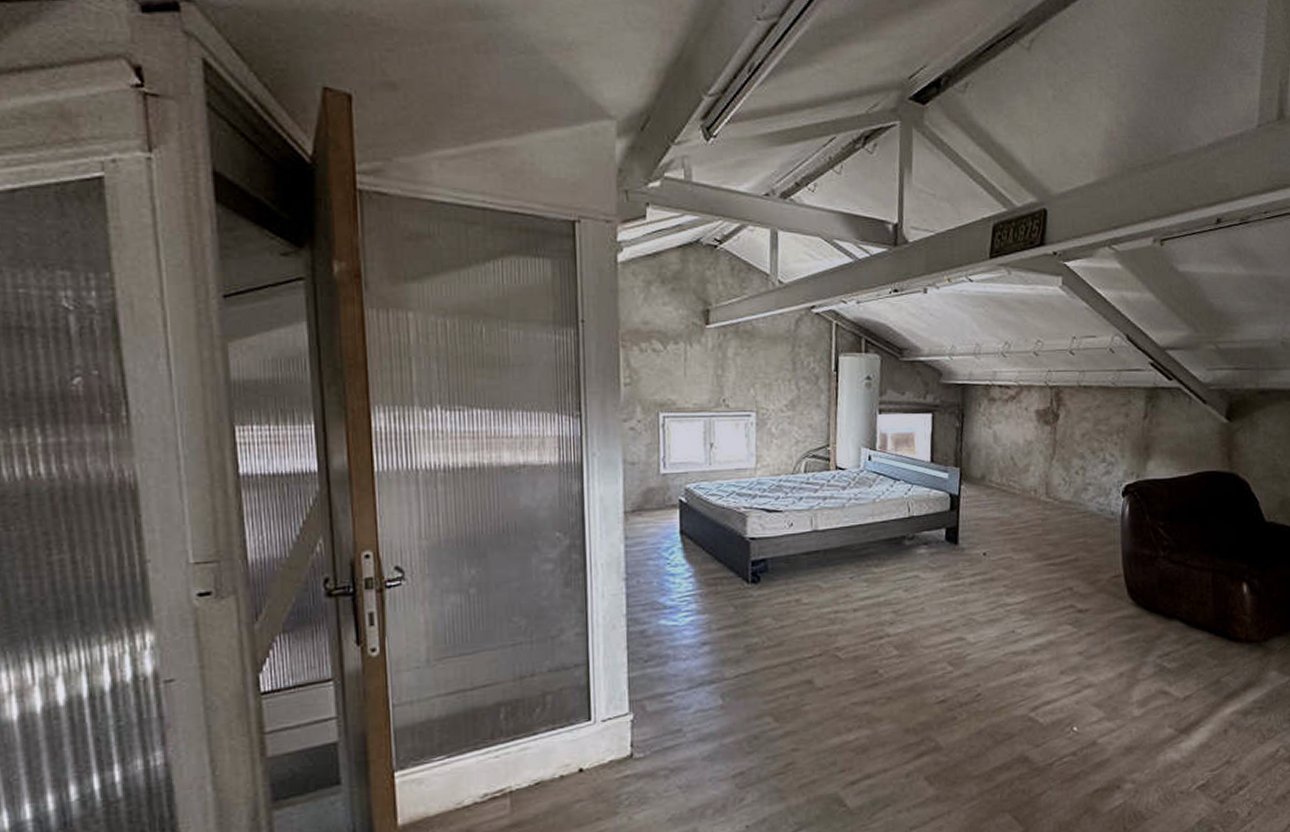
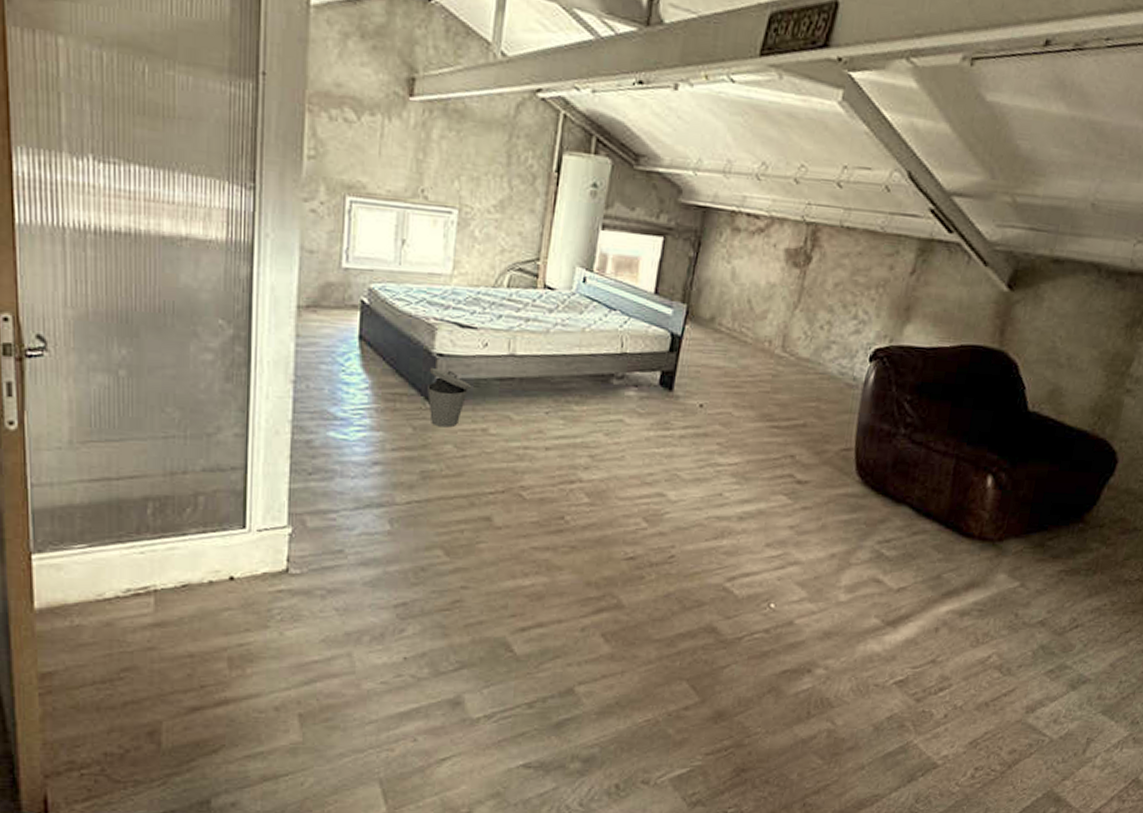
trash can: none [744,550,783,603] -> present [427,367,472,428]

